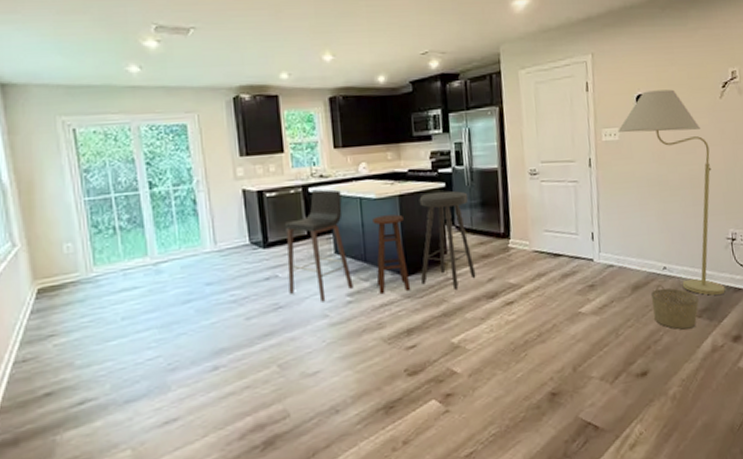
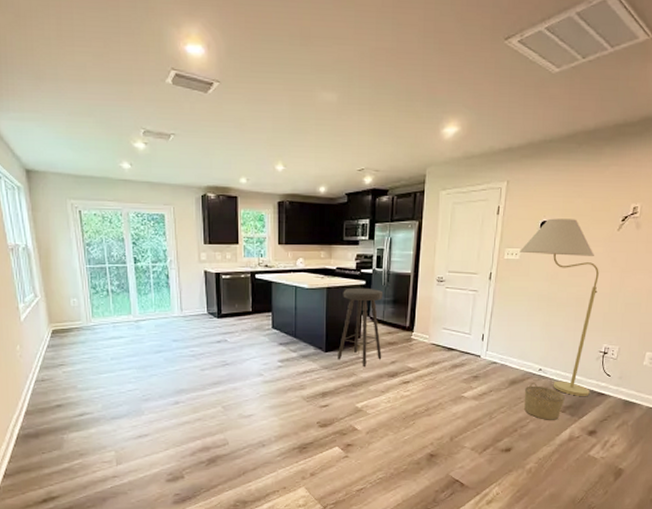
bar stool: present [284,189,354,302] -> none [235,276,284,364]
bar stool: present [372,214,411,295] -> none [302,302,329,364]

